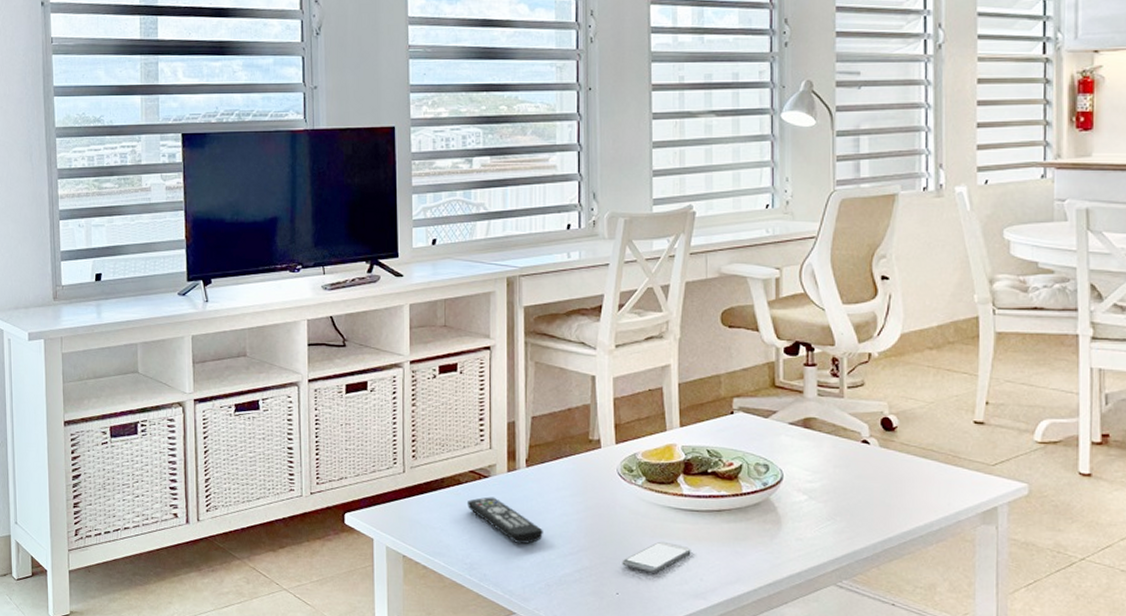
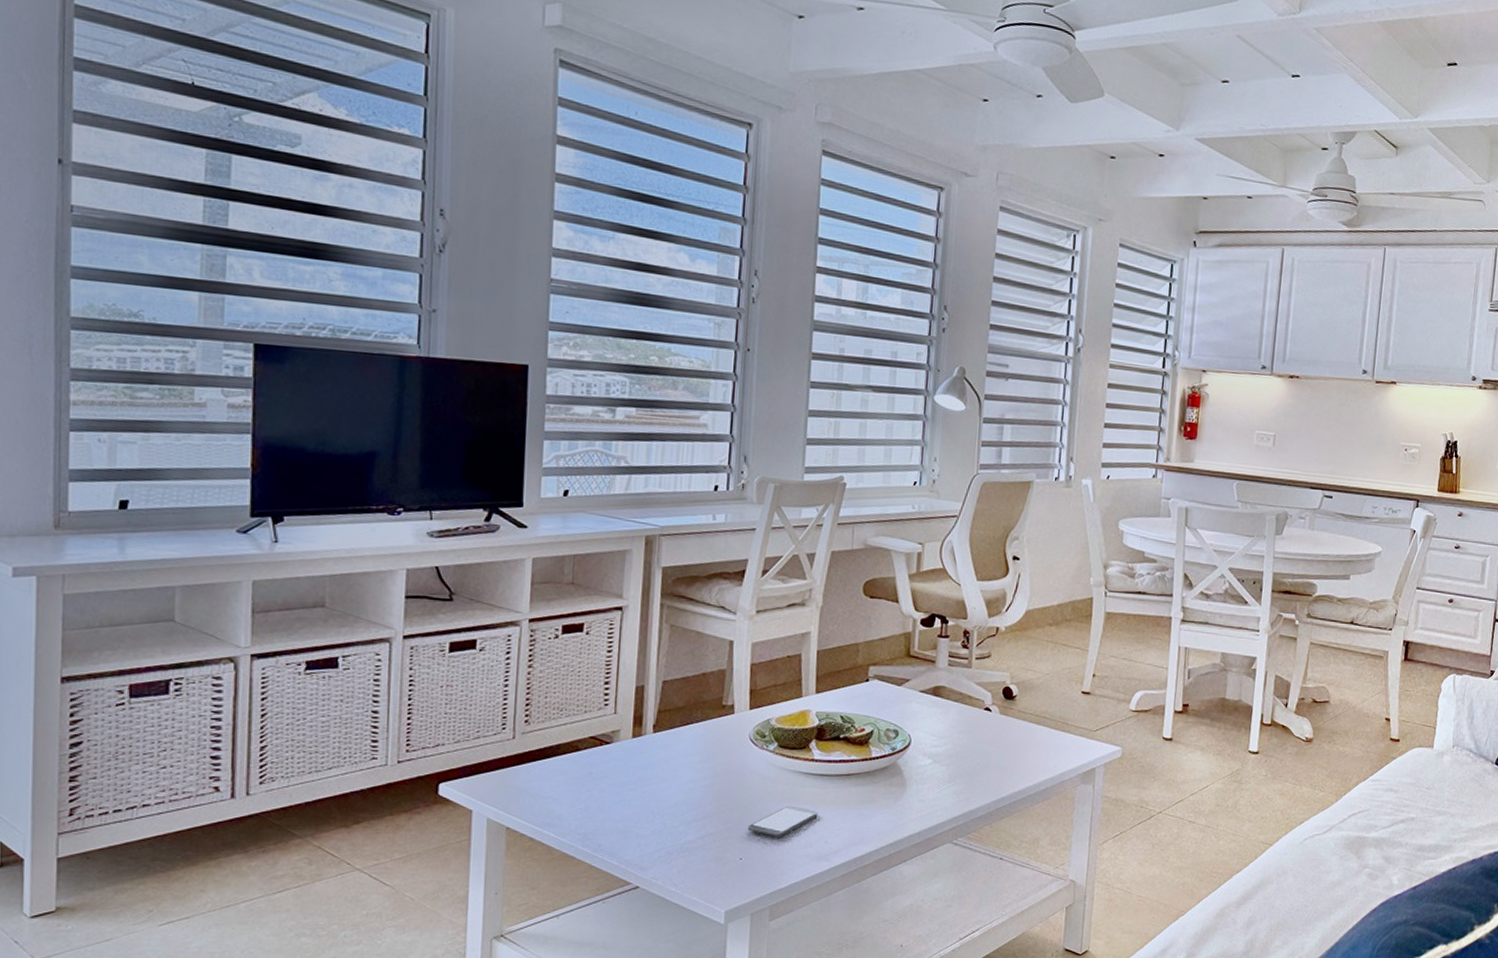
remote control: present [468,496,543,545] -> none [585,763,667,812]

